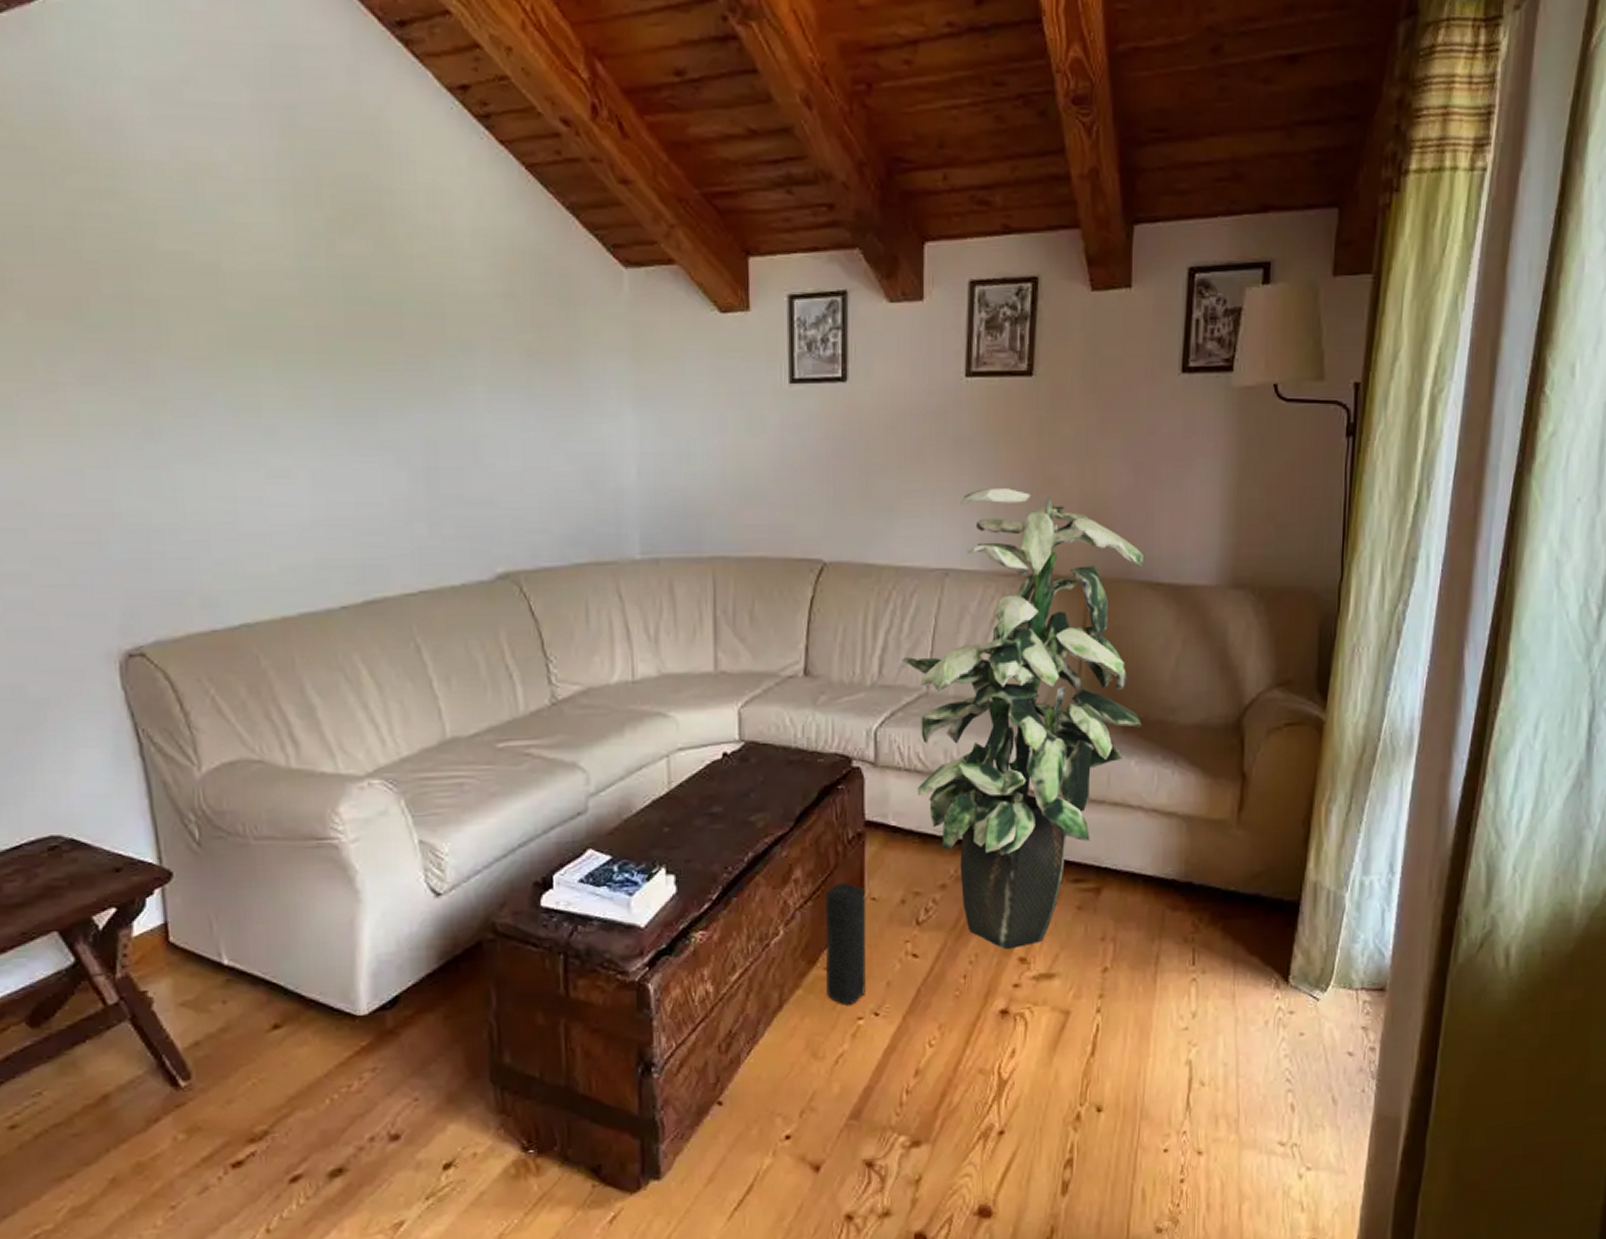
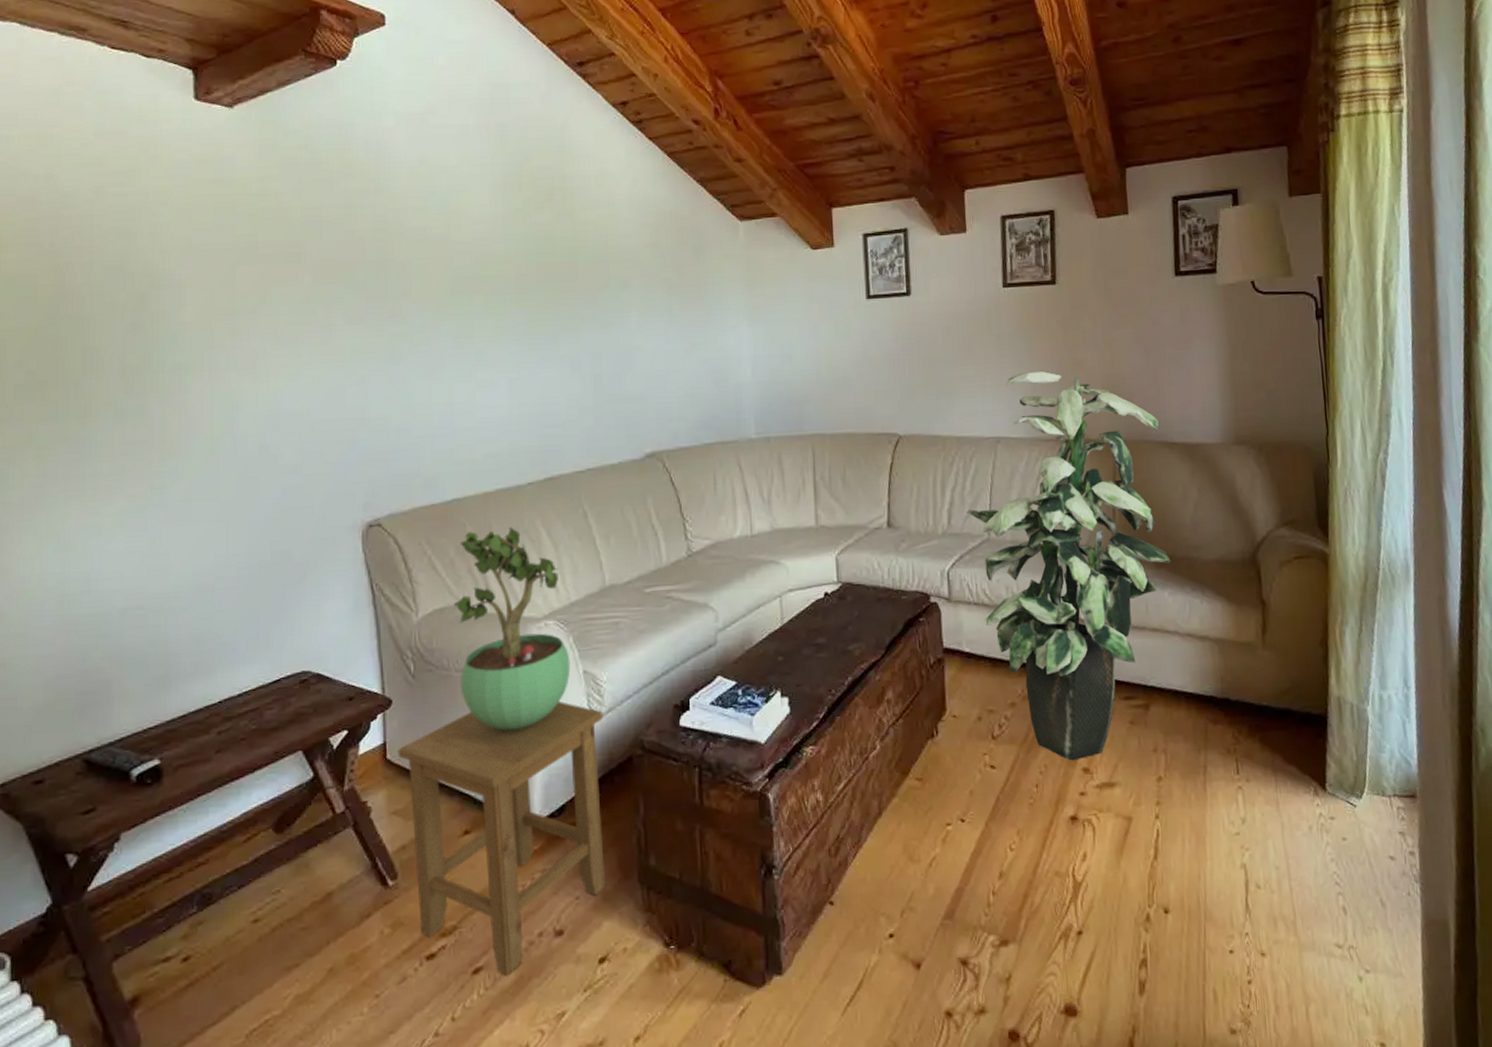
stool: none [183,877,450,1183] -> present [398,702,605,975]
potted plant: none [247,662,403,910] -> present [453,526,571,731]
speaker: present [824,882,866,1005] -> none [913,702,952,812]

